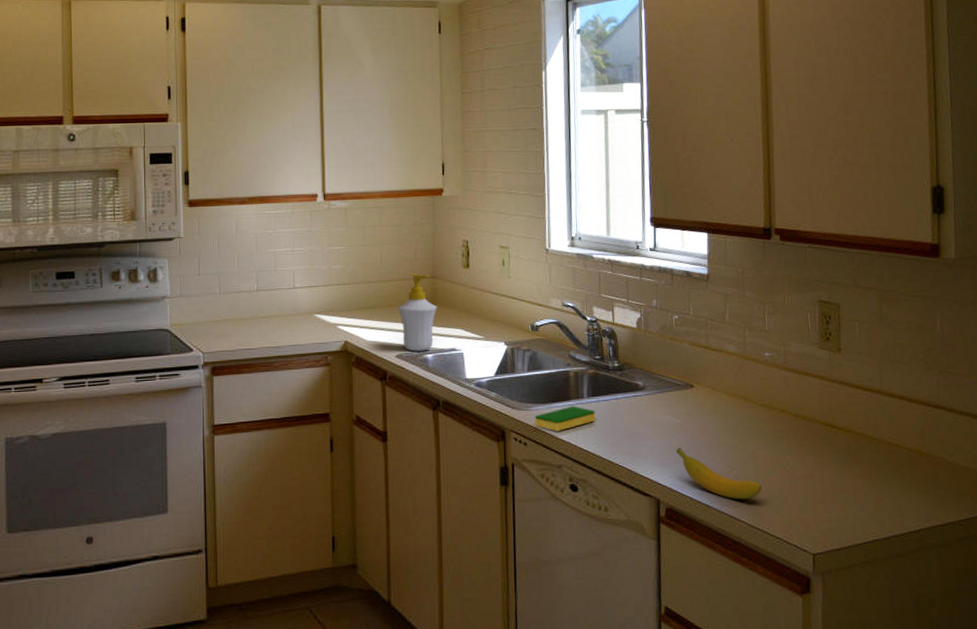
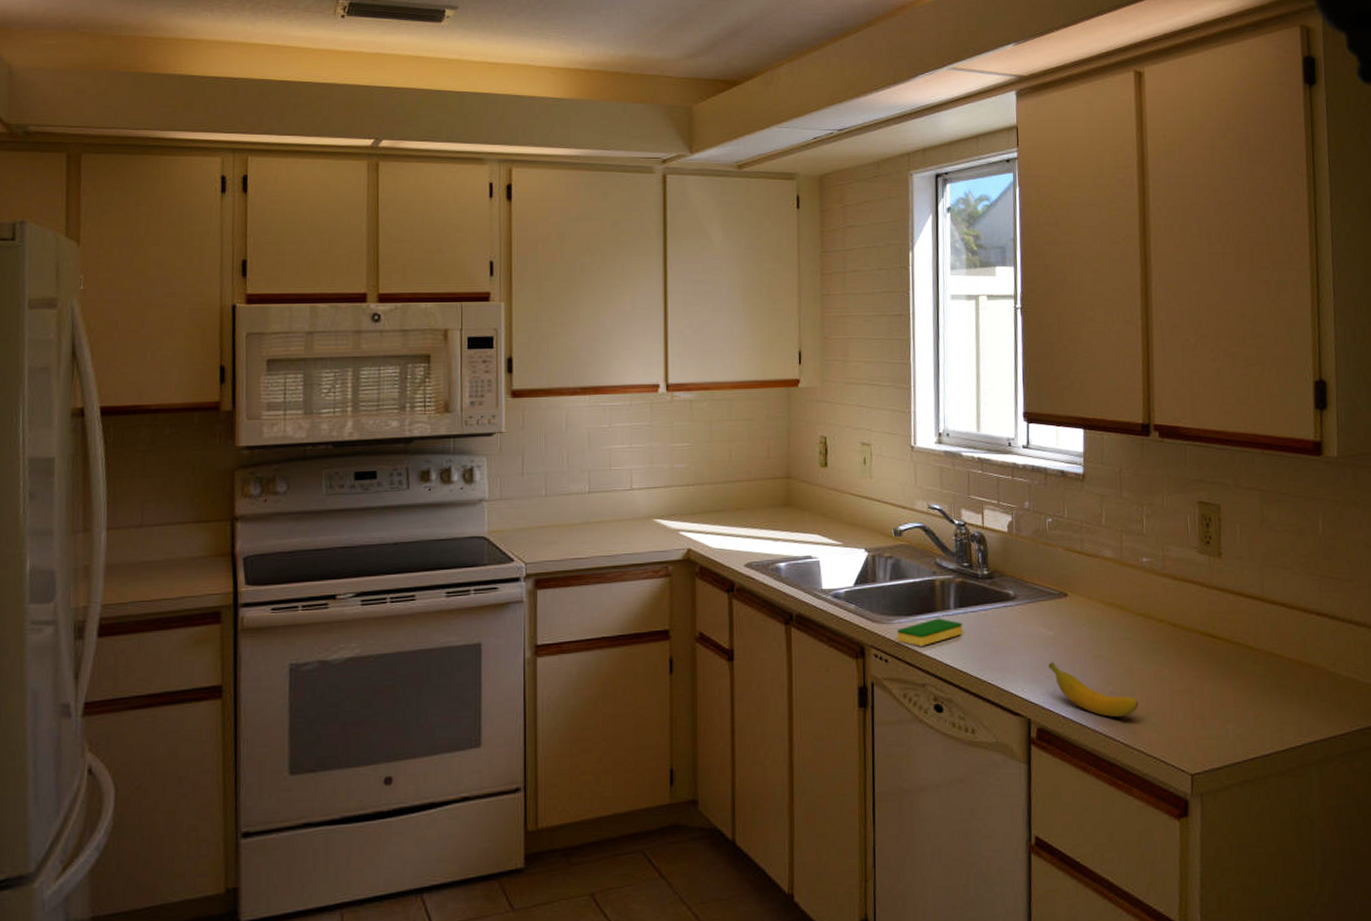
soap bottle: present [398,273,437,352] -> none [748,473,791,560]

